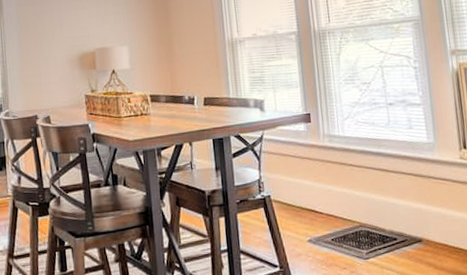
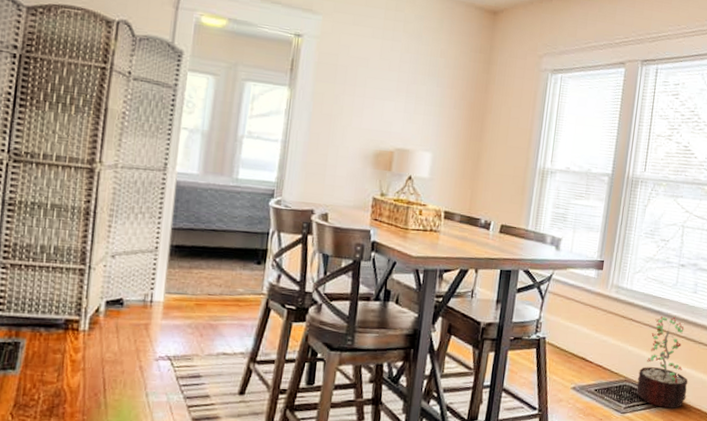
decorative plant: none [372,156,429,249] -> present [637,315,688,409]

